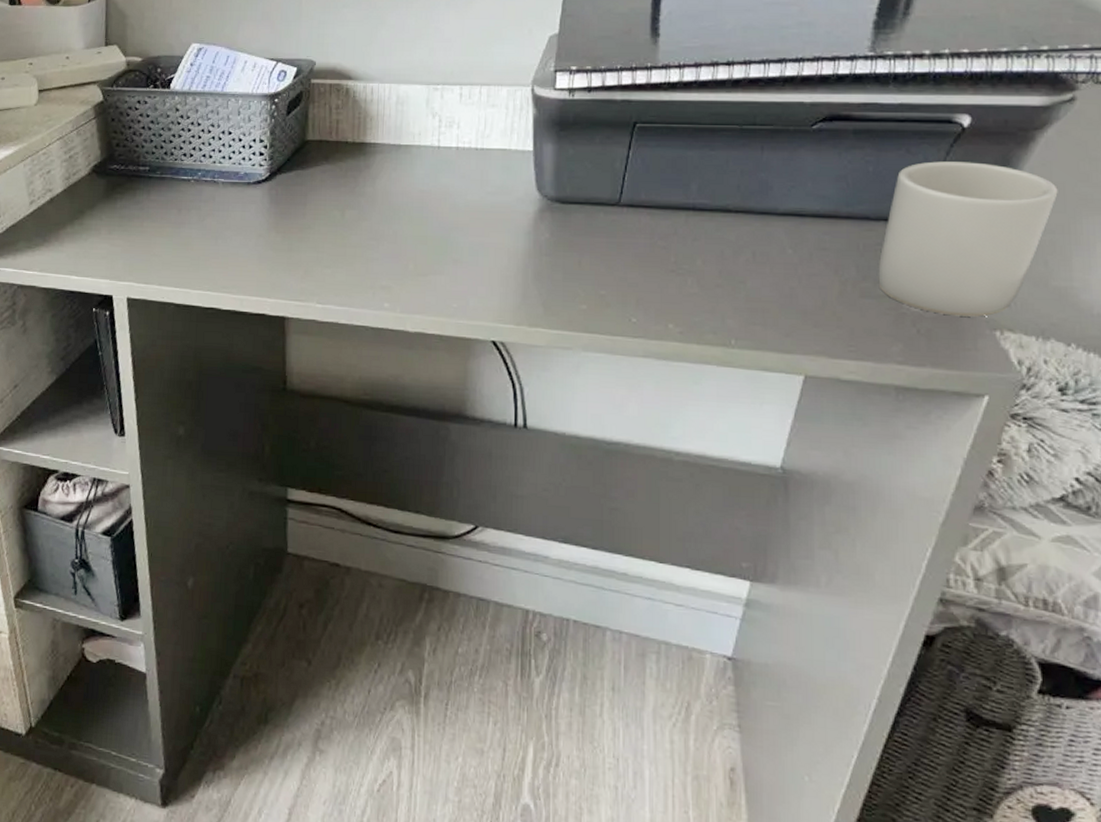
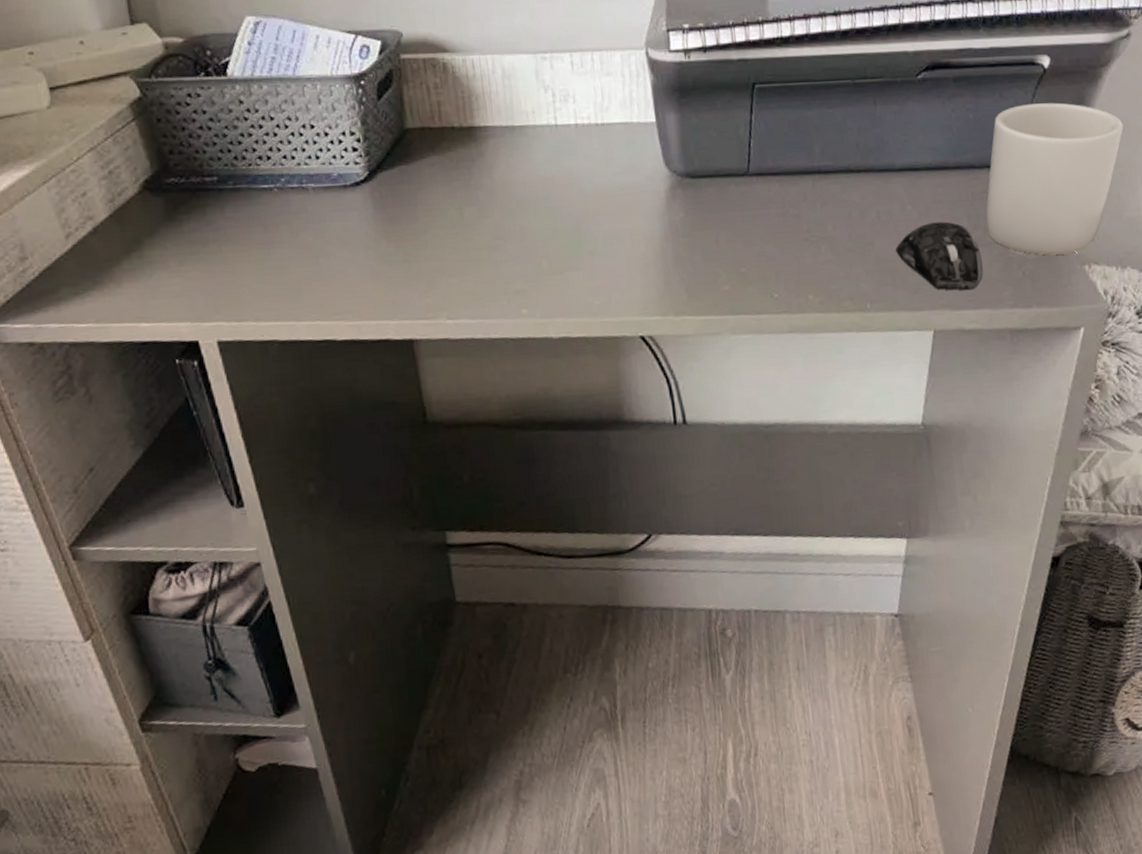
computer mouse: none [770,268,869,341] -> present [896,221,983,291]

